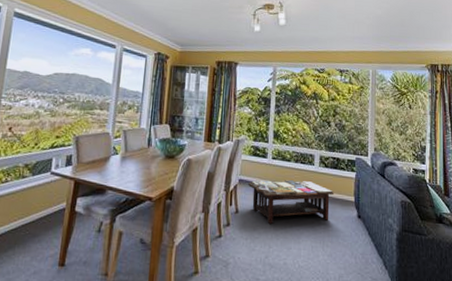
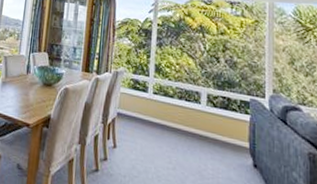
coffee table: present [248,180,335,224] -> none [127,115,225,166]

